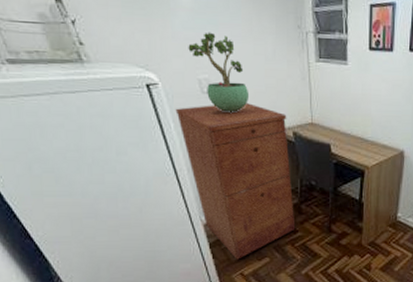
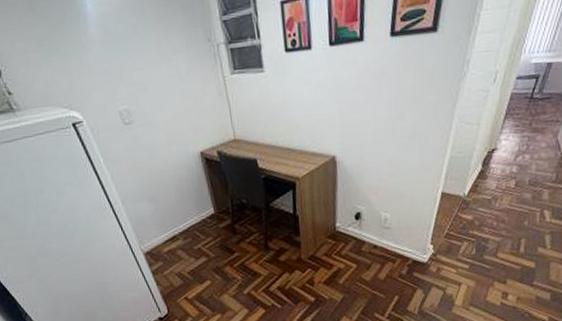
filing cabinet: present [175,103,296,260] -> none [102,128,232,285]
potted plant: present [188,32,250,112] -> none [104,61,170,140]

